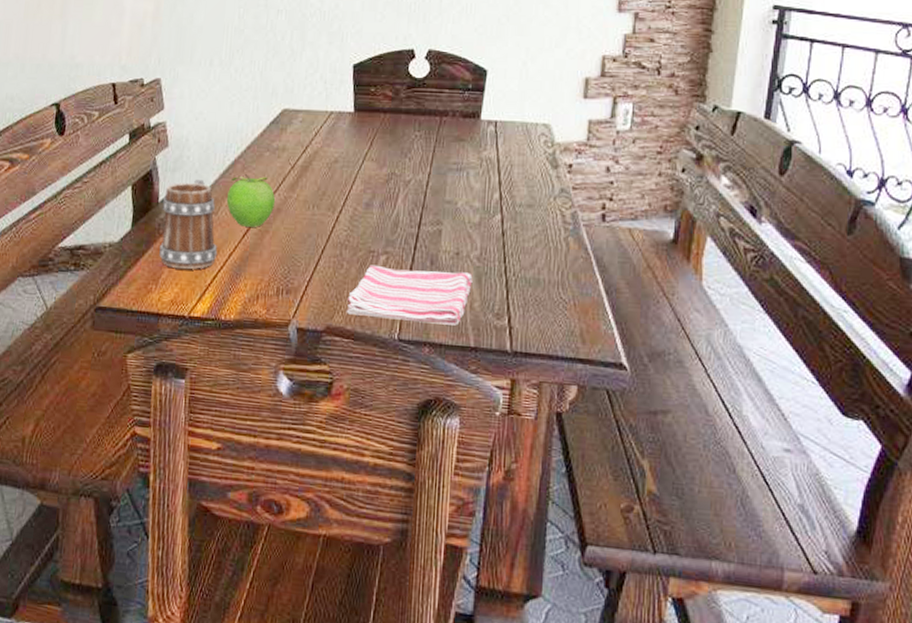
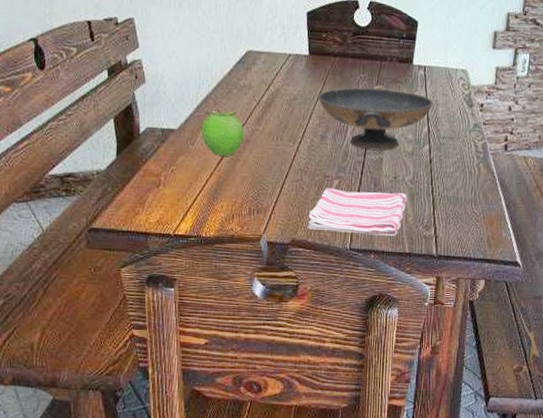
mug: present [159,180,218,269] -> none [143,113,196,194]
decorative bowl: none [364,143,507,220] -> present [318,84,433,150]

